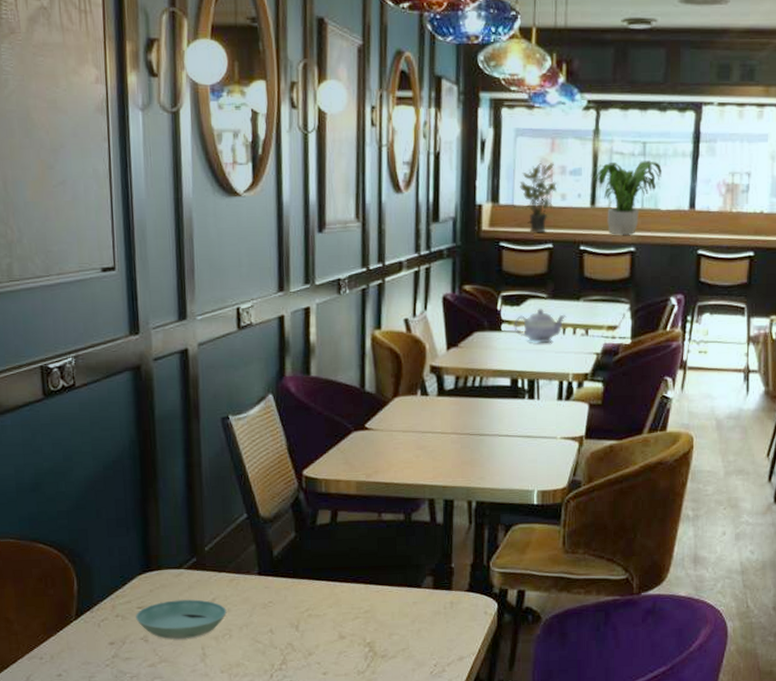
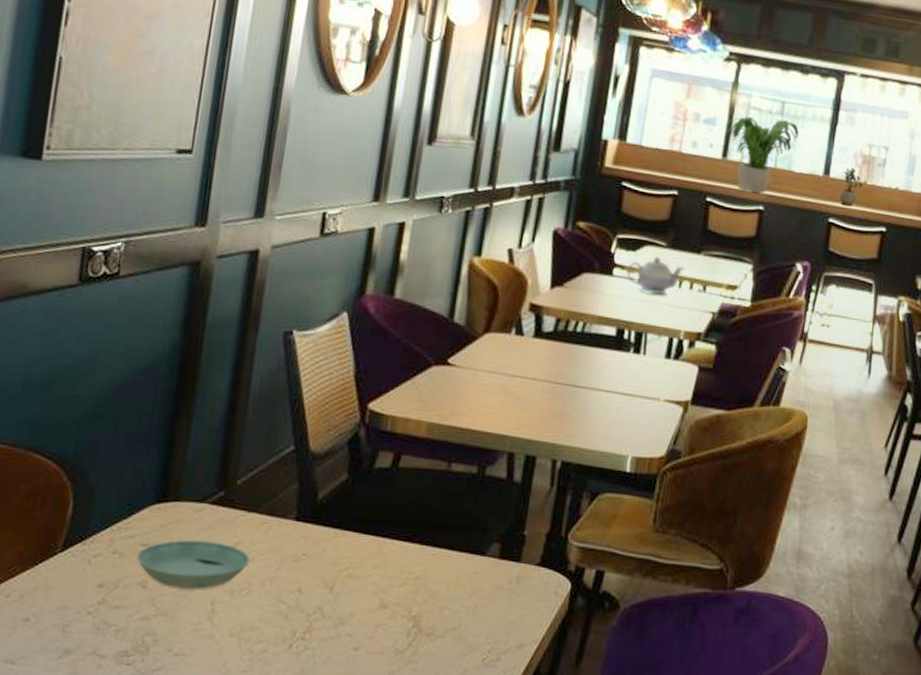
potted plant: present [520,161,557,233] -> none [650,105,689,179]
potted plant: none [706,197,732,236] -> present [839,167,867,207]

